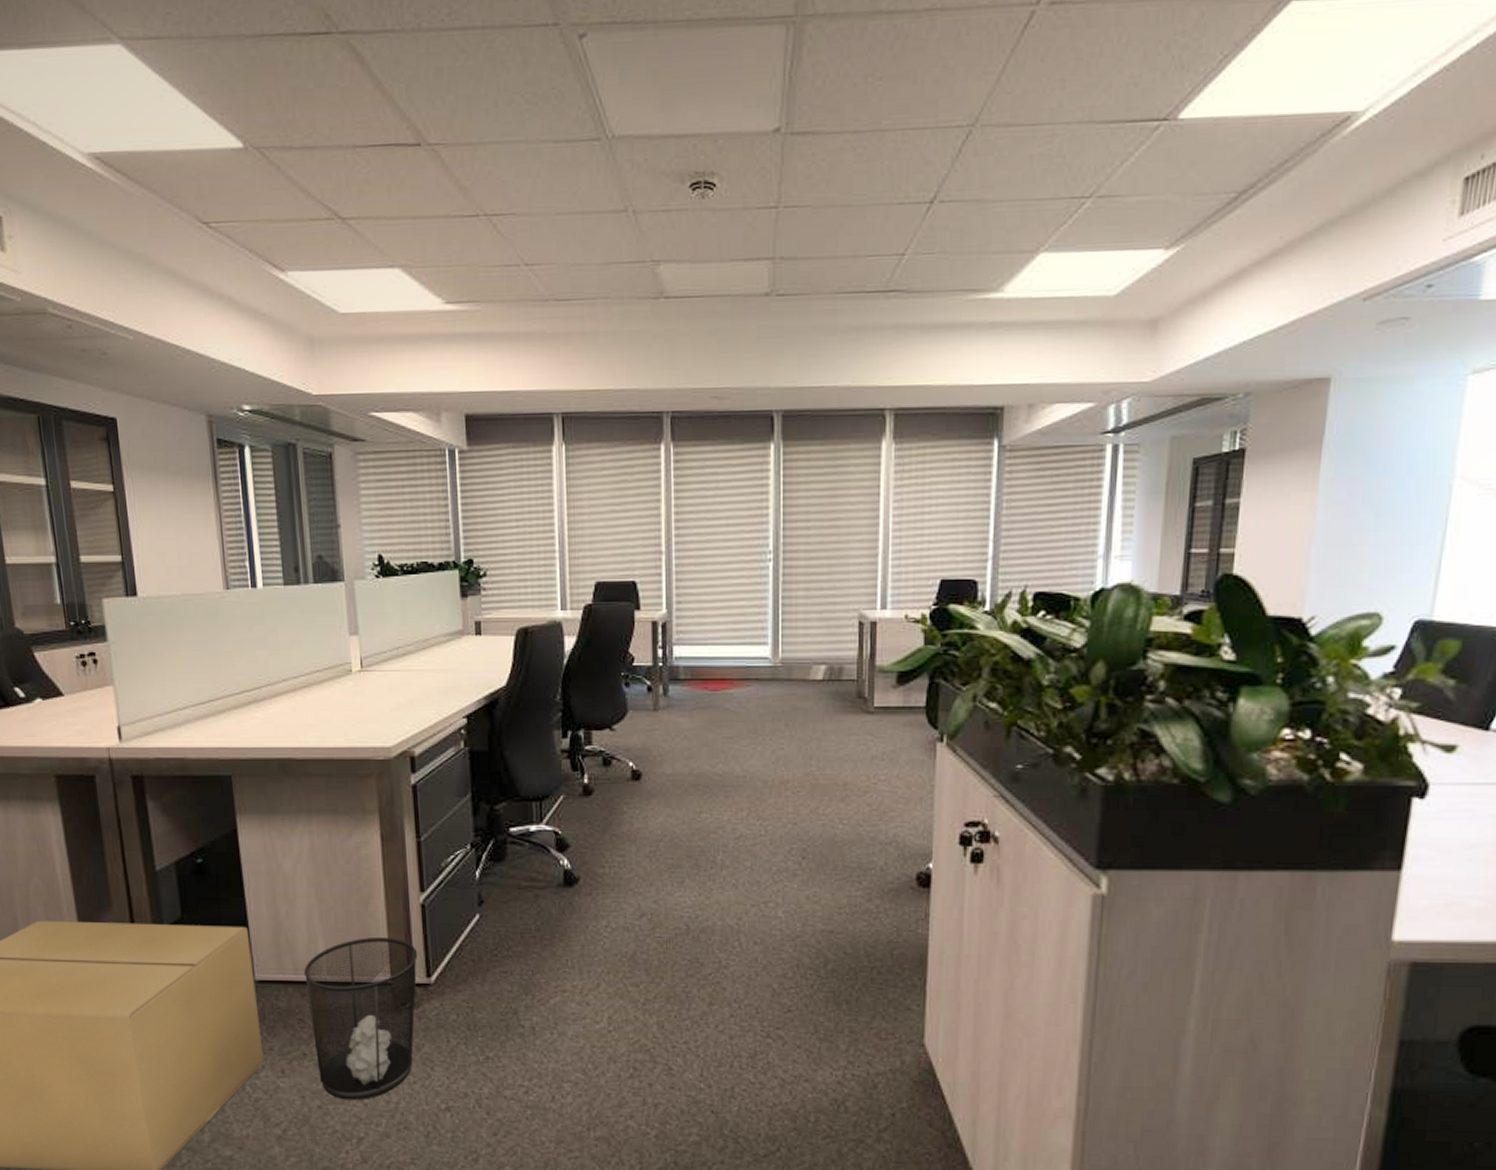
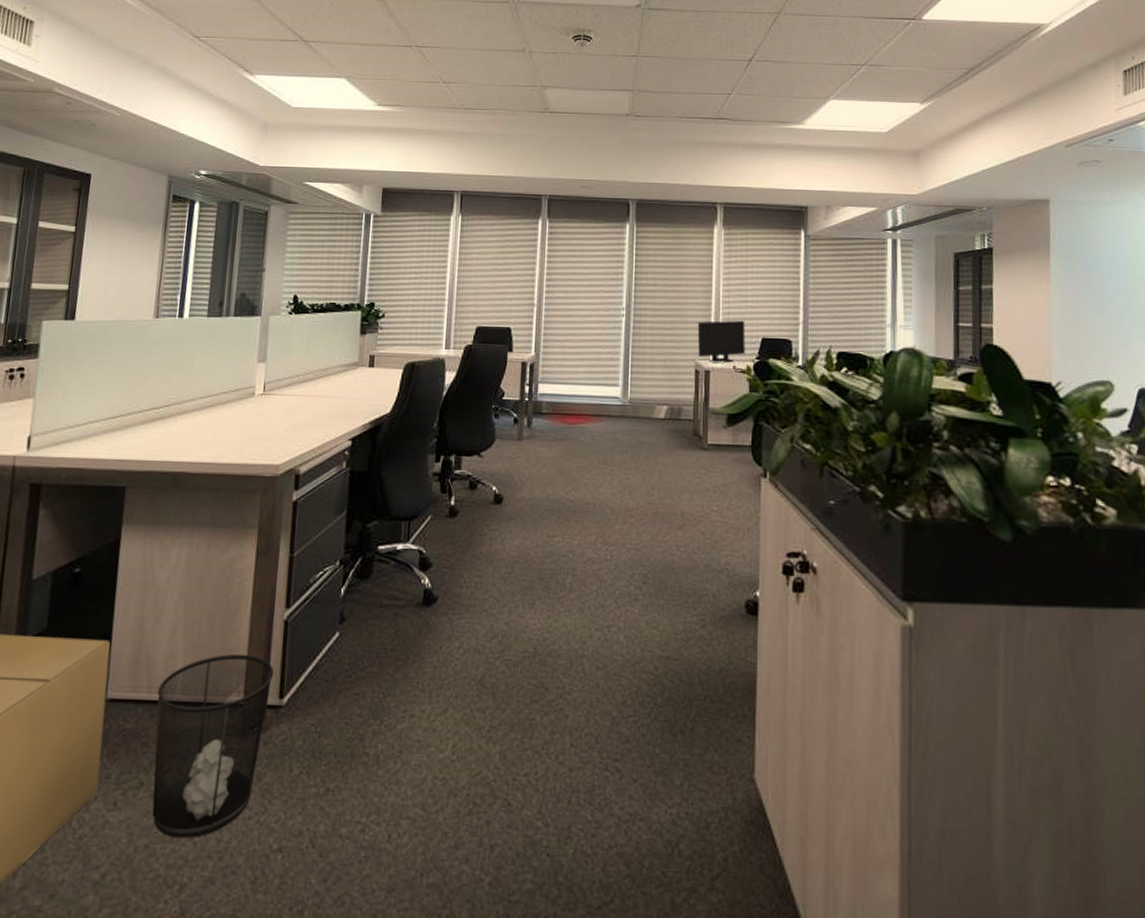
computer monitor: none [861,558,921,612] -> present [697,320,745,363]

